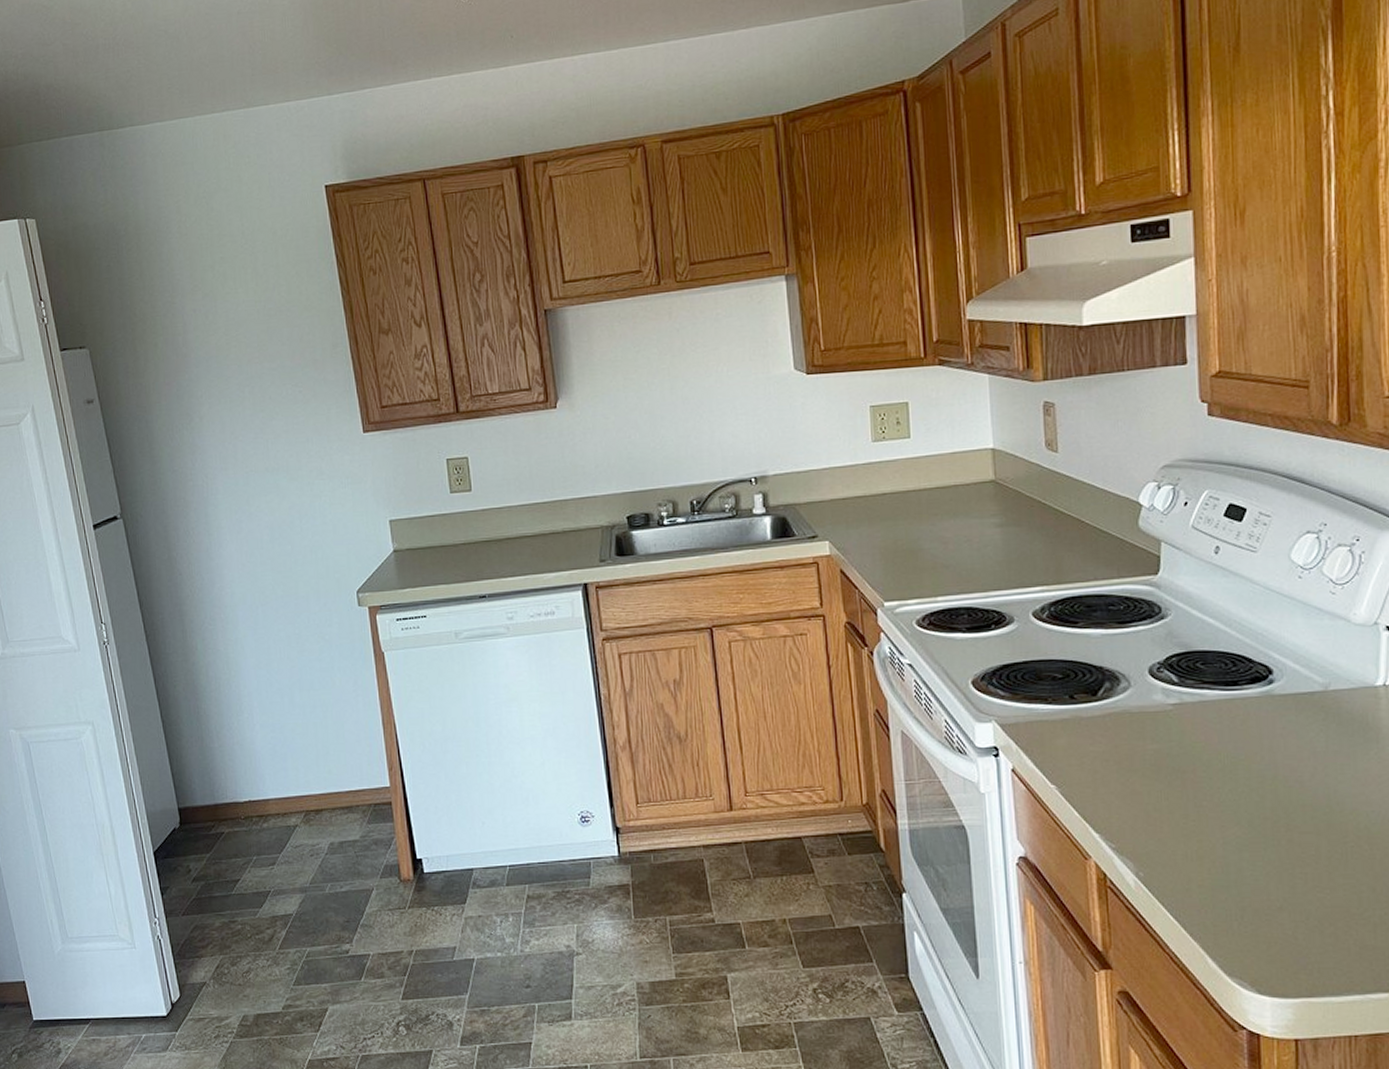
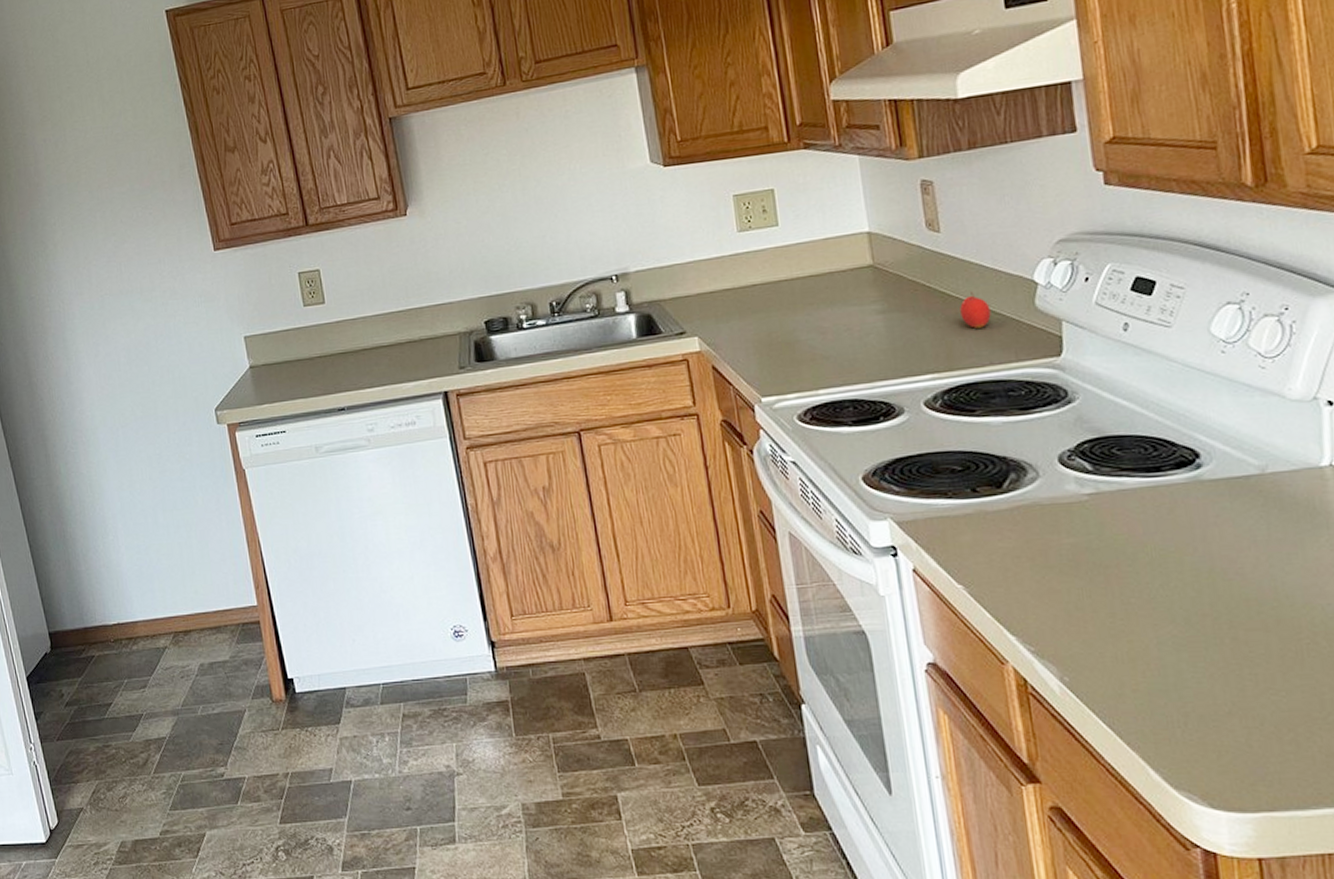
apple: none [1071,510,1098,545] -> present [960,292,991,329]

